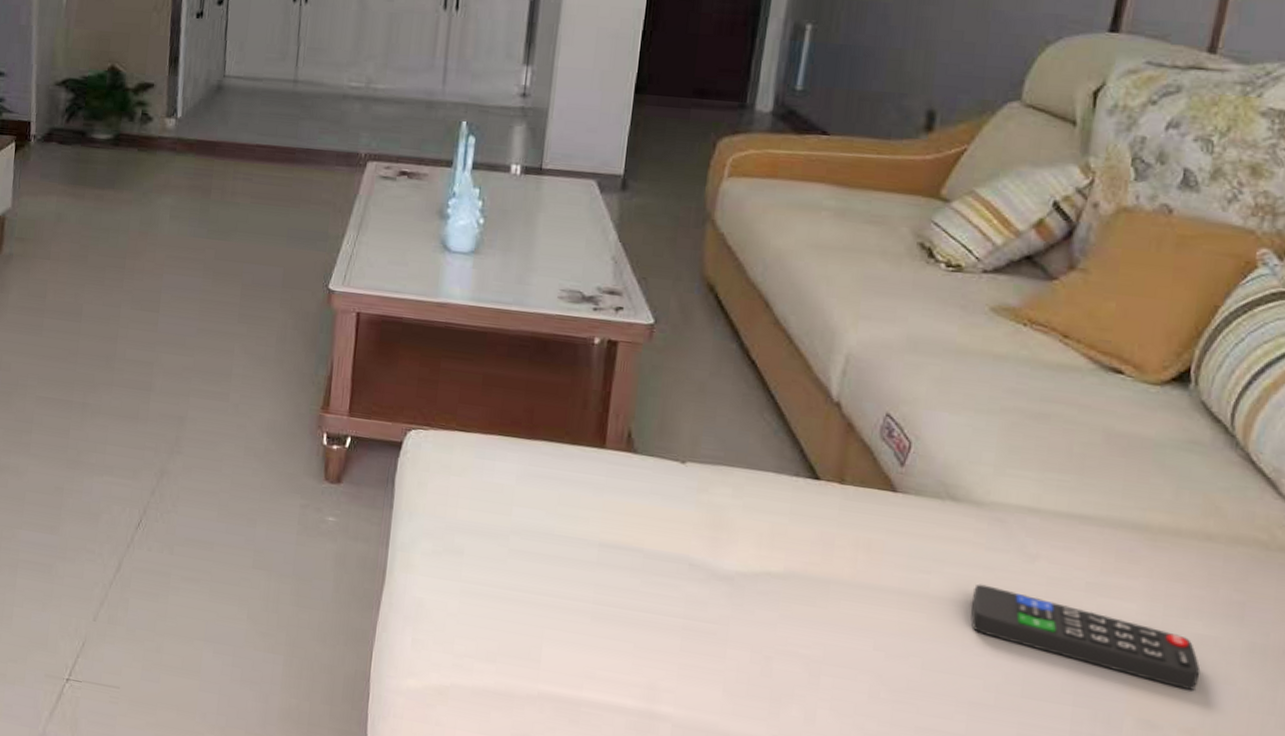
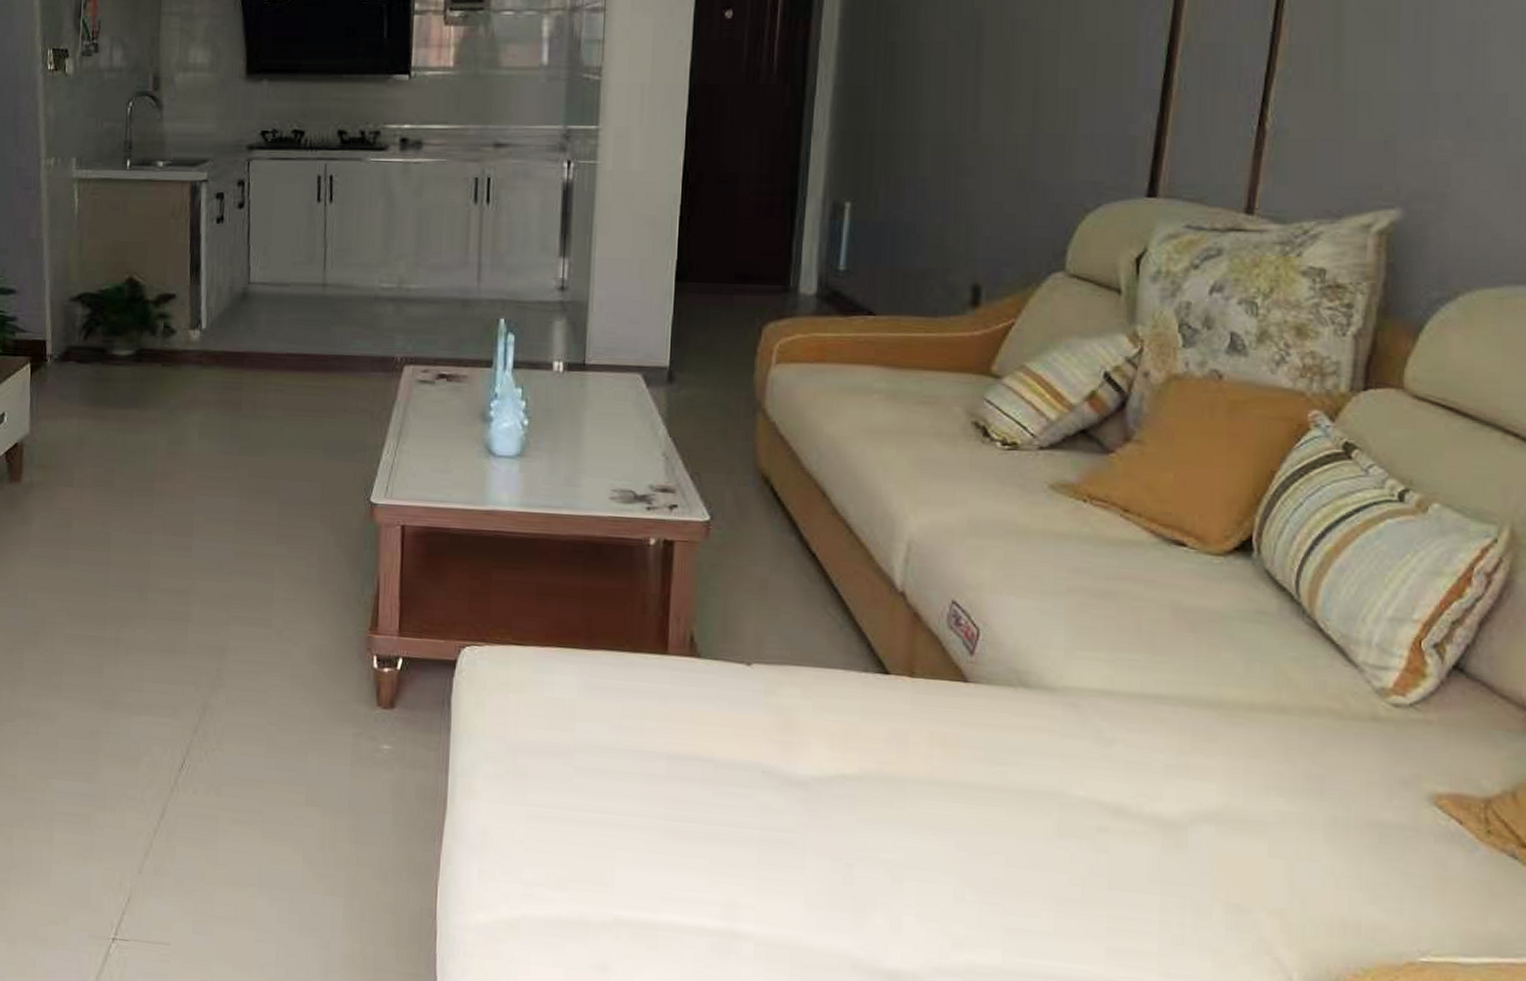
remote control: present [970,583,1201,690] -> none [1051,773,1285,870]

